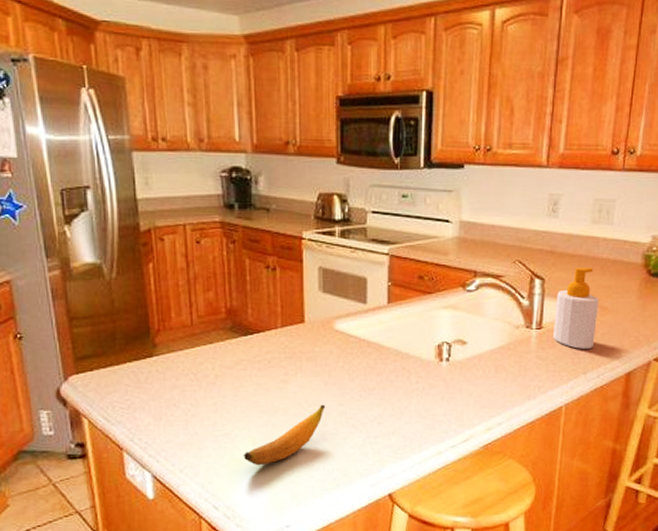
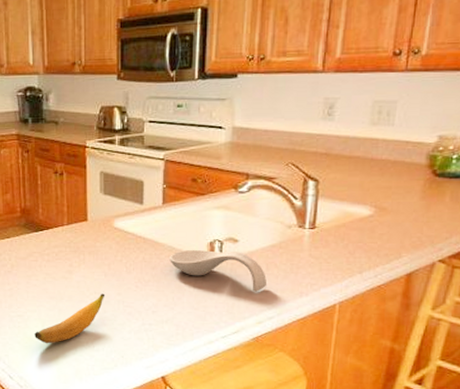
spoon rest: none [394,354,495,397] -> present [168,250,266,292]
soap bottle: present [553,268,599,349] -> none [327,169,377,249]

